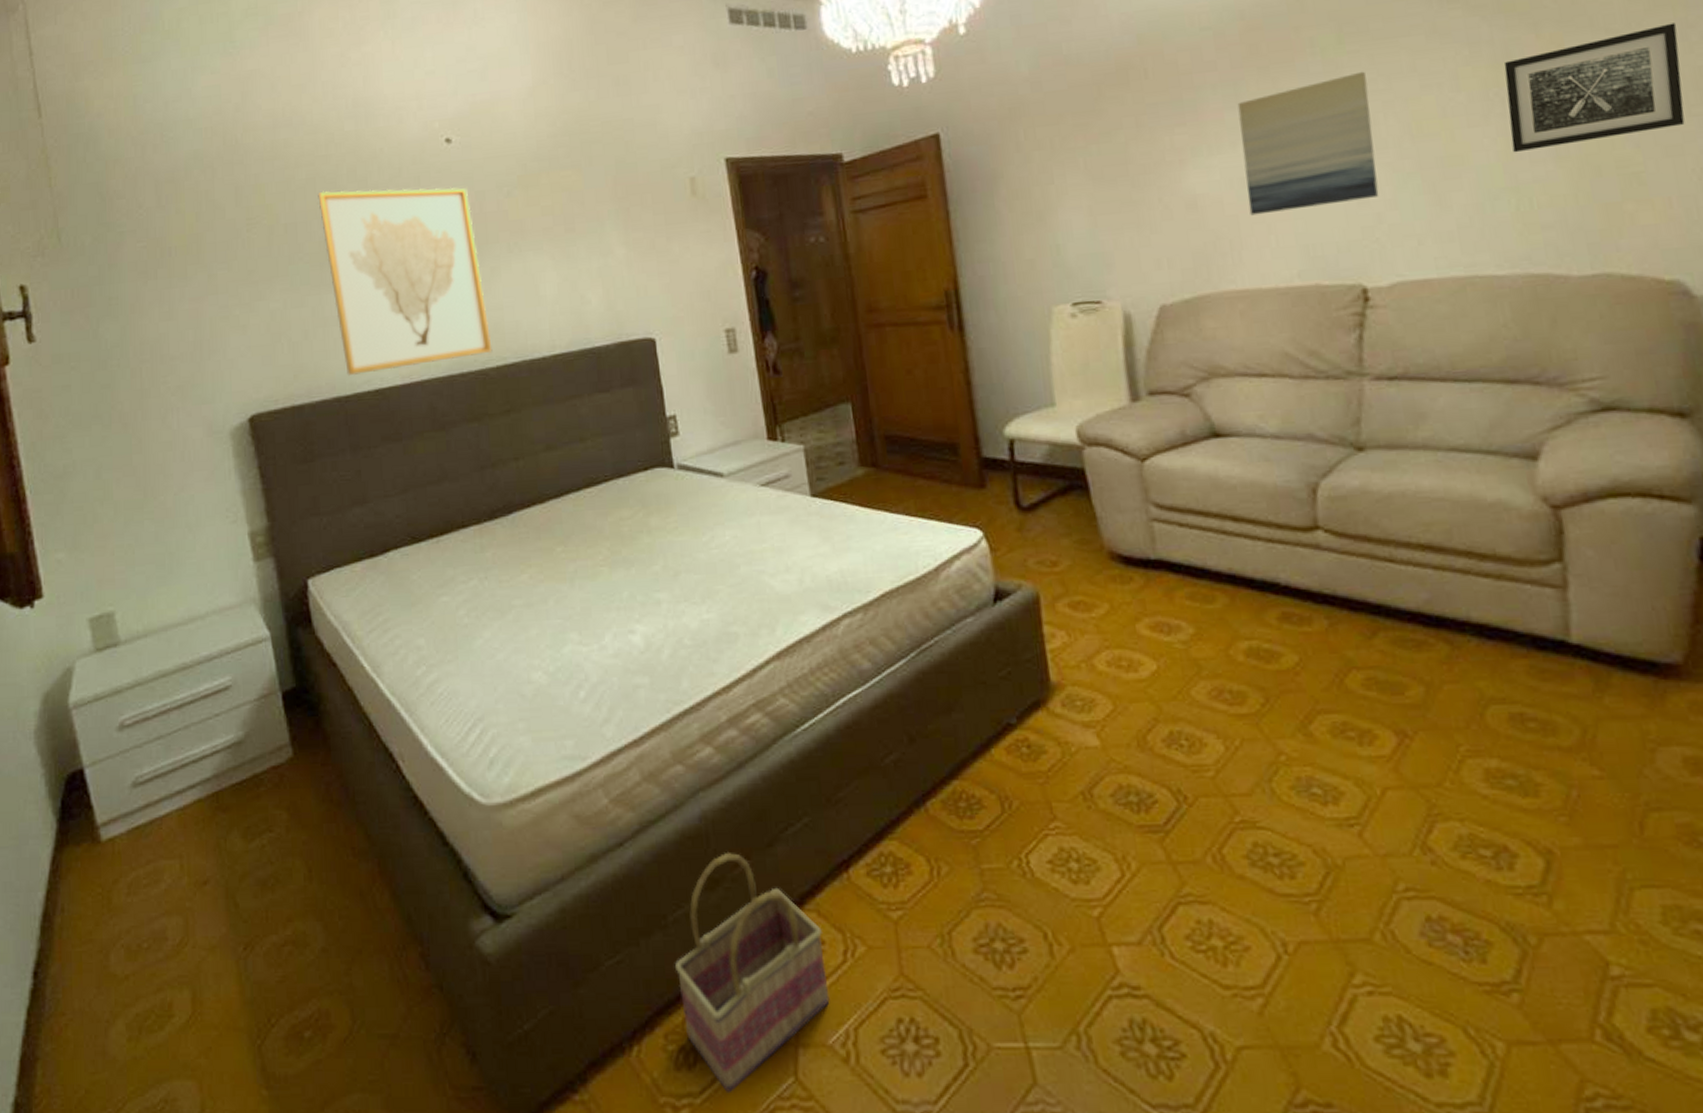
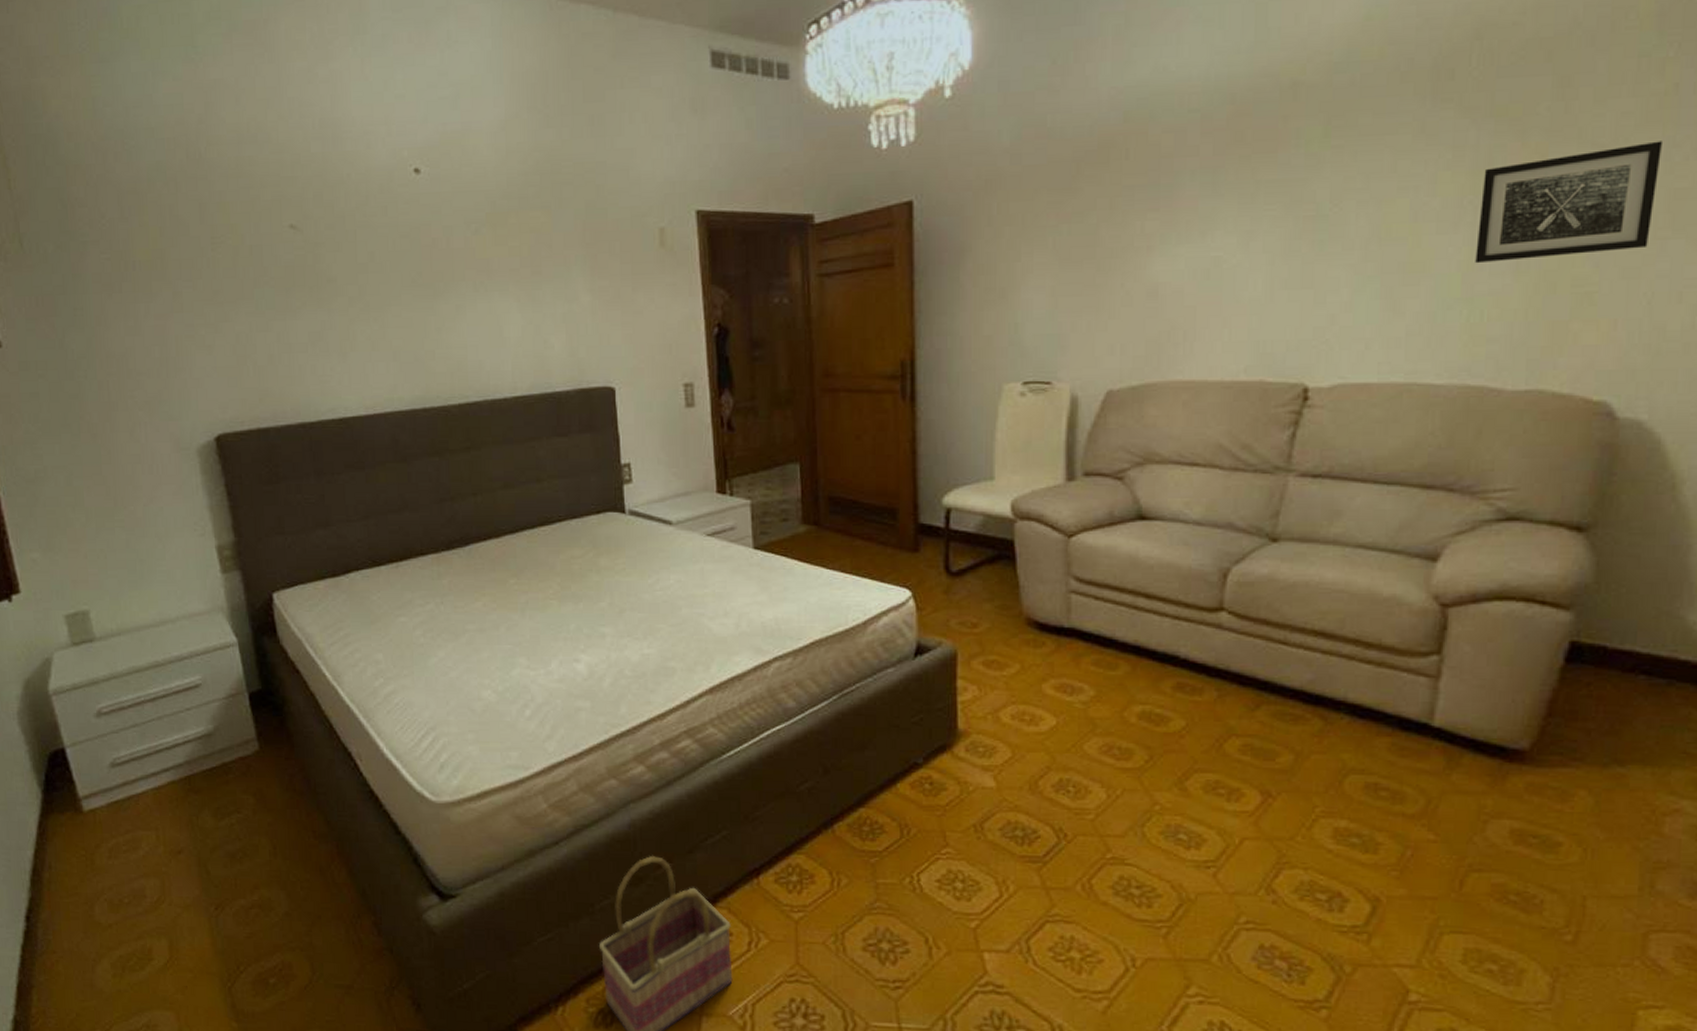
wall art: present [318,187,493,377] -> none [283,214,455,404]
wall art: present [1237,71,1379,216] -> none [1208,168,1345,308]

